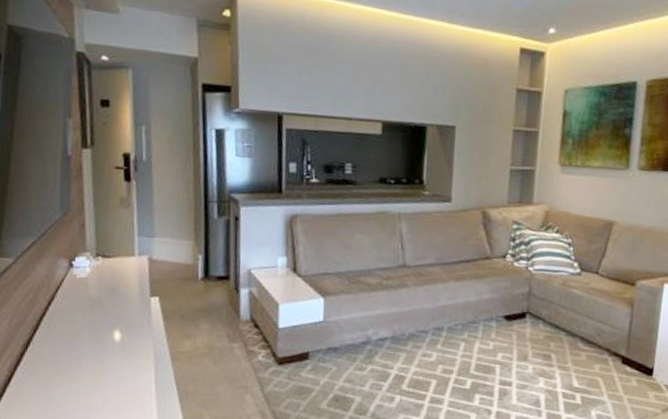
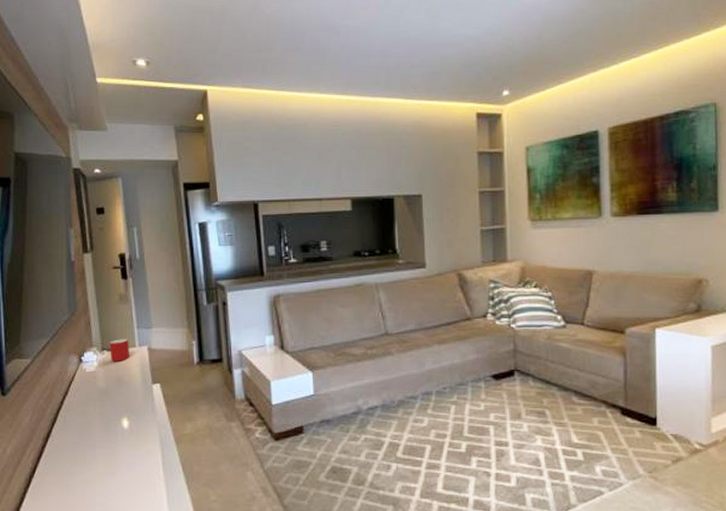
mug: none [105,245,128,270] -> present [110,339,130,361]

